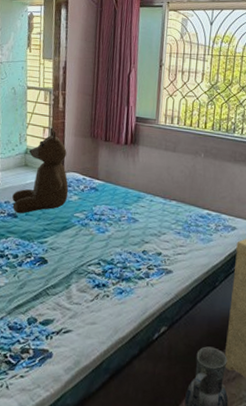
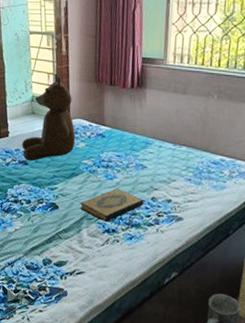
hardback book: none [69,242,135,276] -> present [79,188,144,222]

